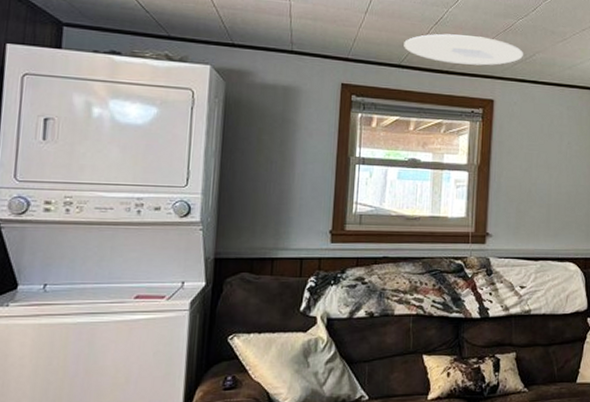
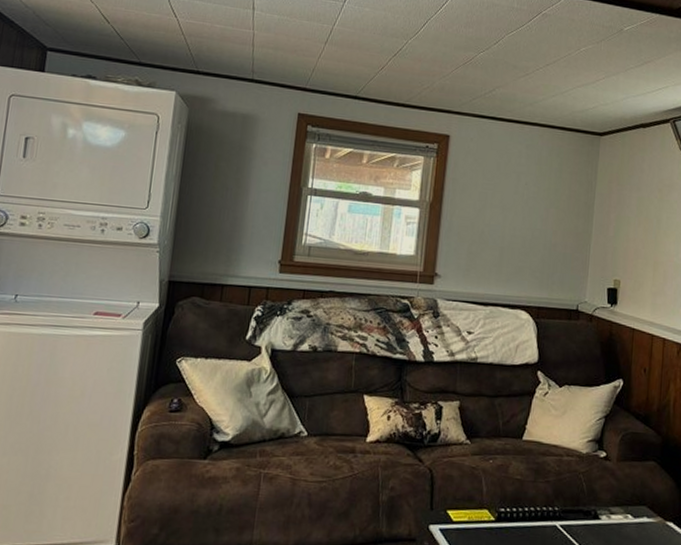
ceiling light: present [404,33,523,66] -> none [361,65,483,100]

